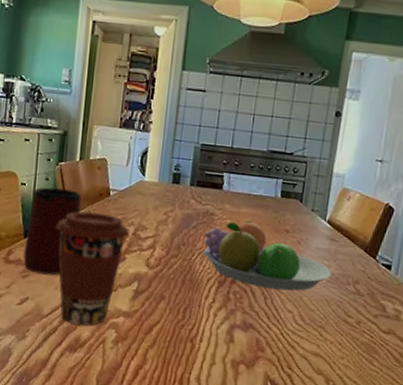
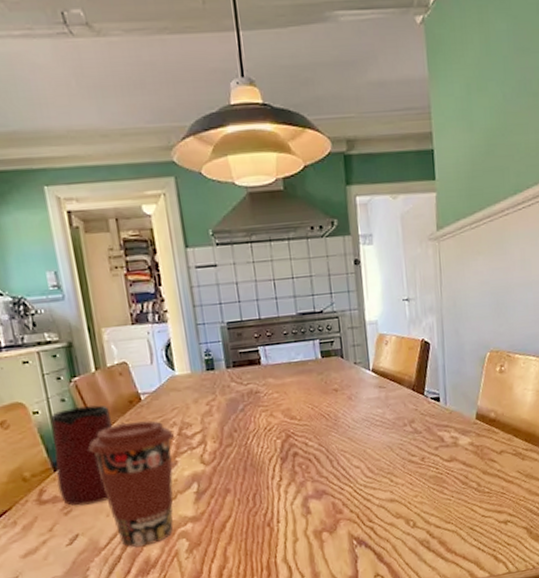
fruit bowl: present [203,221,332,291] -> none [254,389,388,453]

